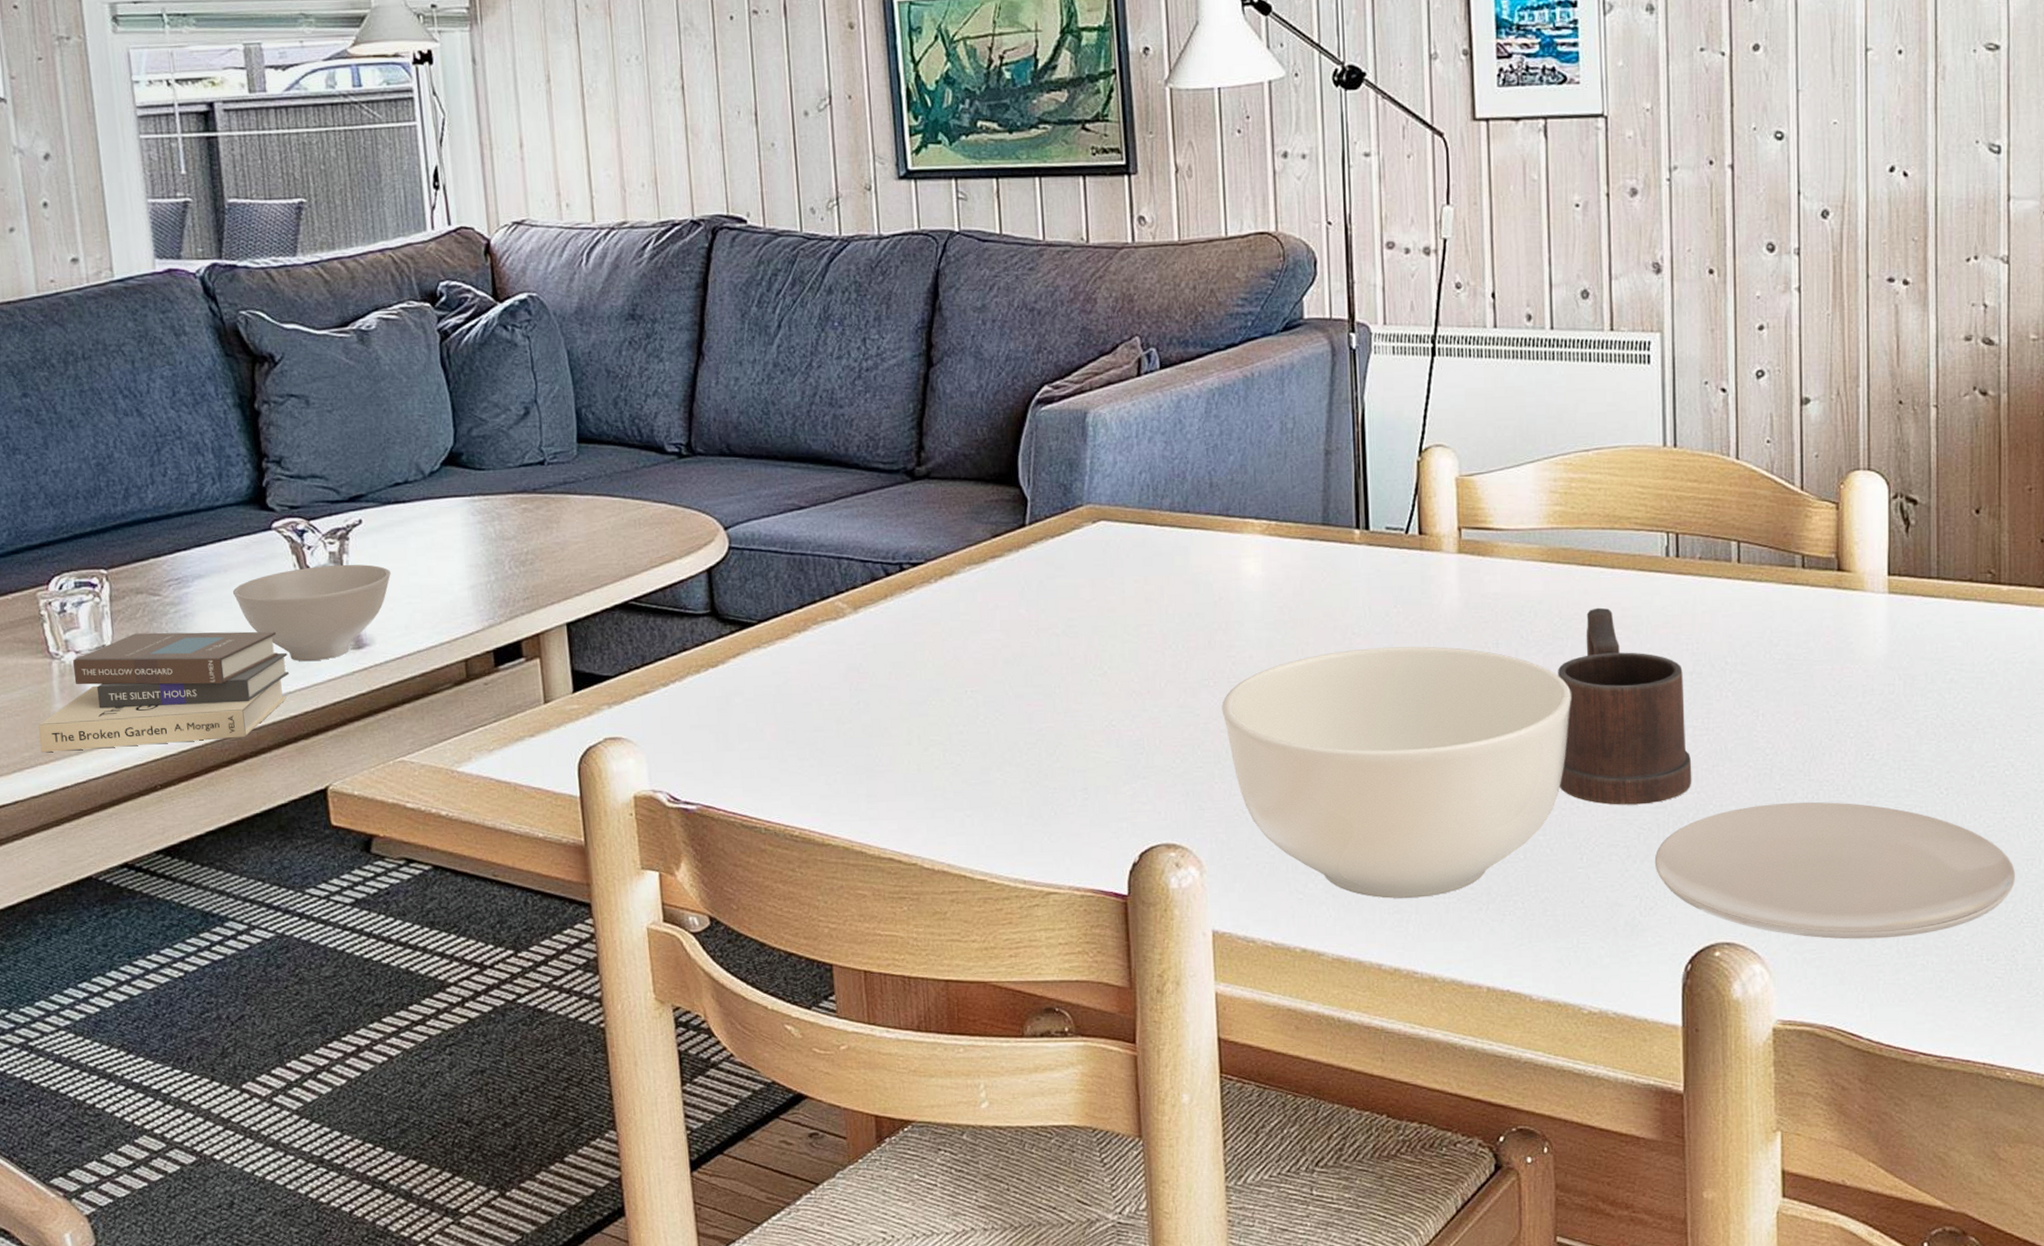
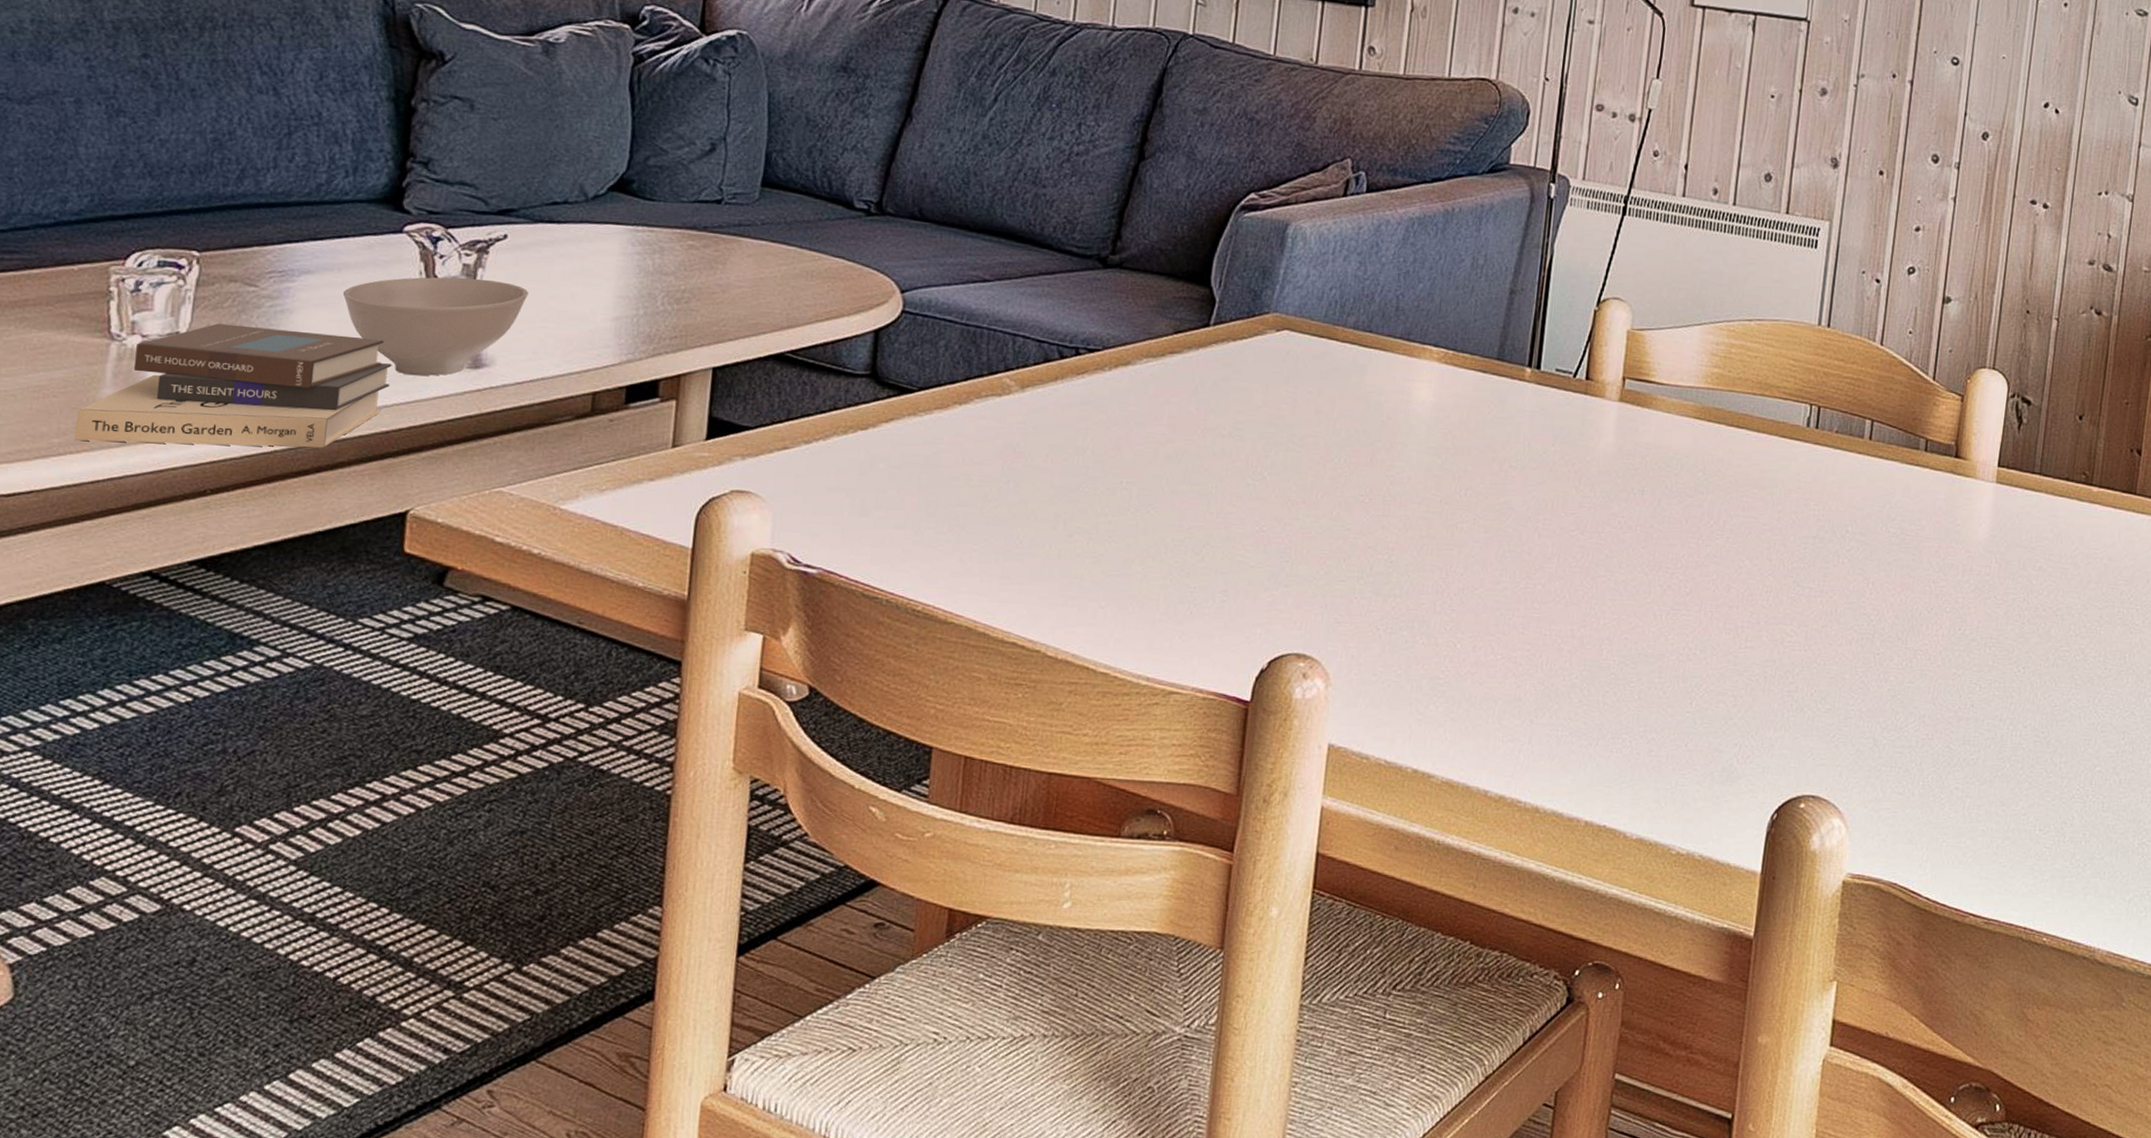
bowl: present [1221,646,1571,898] -> none [1372,482,1704,728]
mug: present [1558,607,1692,805] -> none [1681,467,1808,657]
plate: present [1654,802,2016,940] -> none [1757,667,2074,803]

